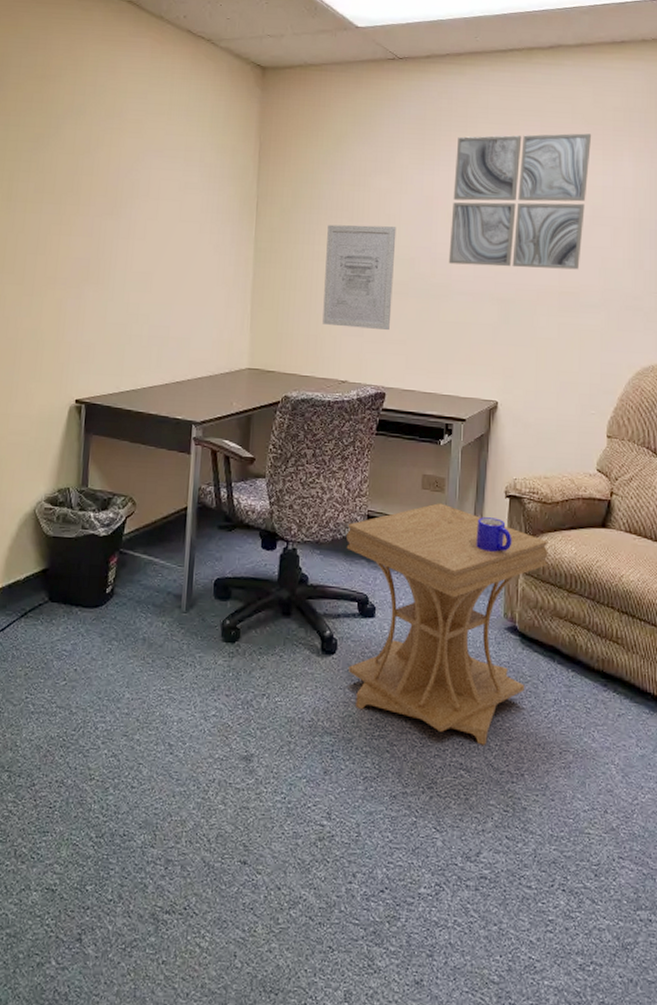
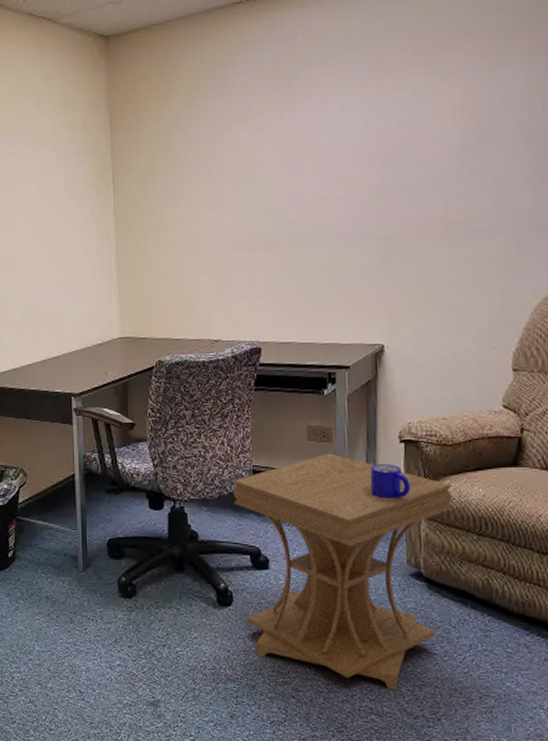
wall art: present [322,224,397,331] -> none [186,177,261,286]
wall art: present [448,133,592,270] -> none [317,43,473,208]

